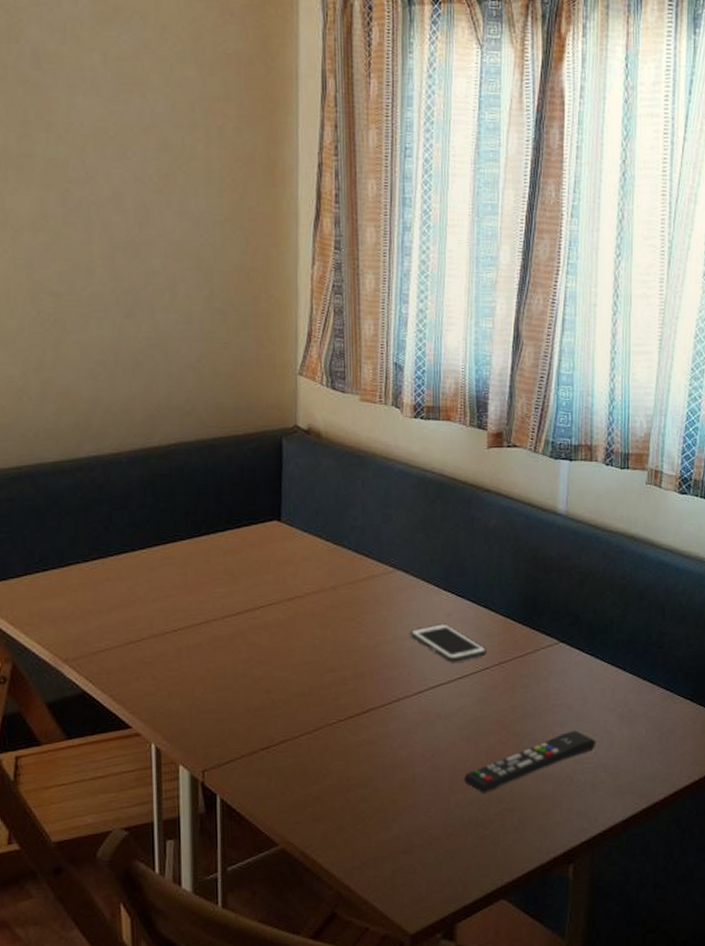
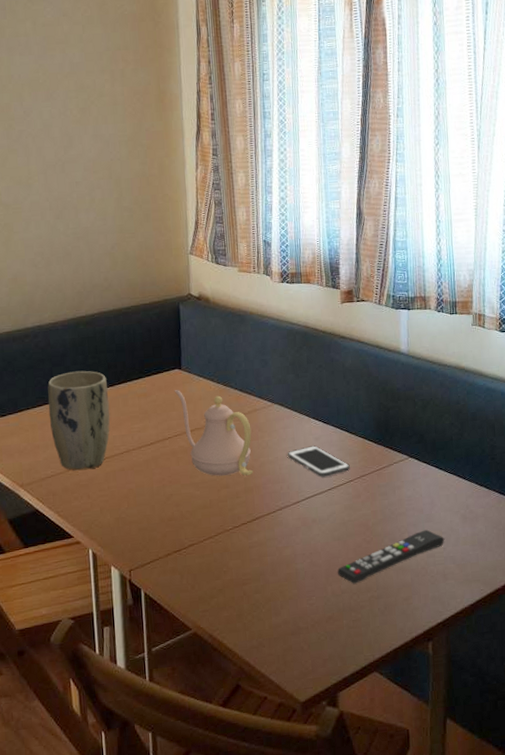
plant pot: none [104,517,186,644] -> present [47,370,110,471]
teapot: none [270,547,367,658] -> present [174,390,253,476]

